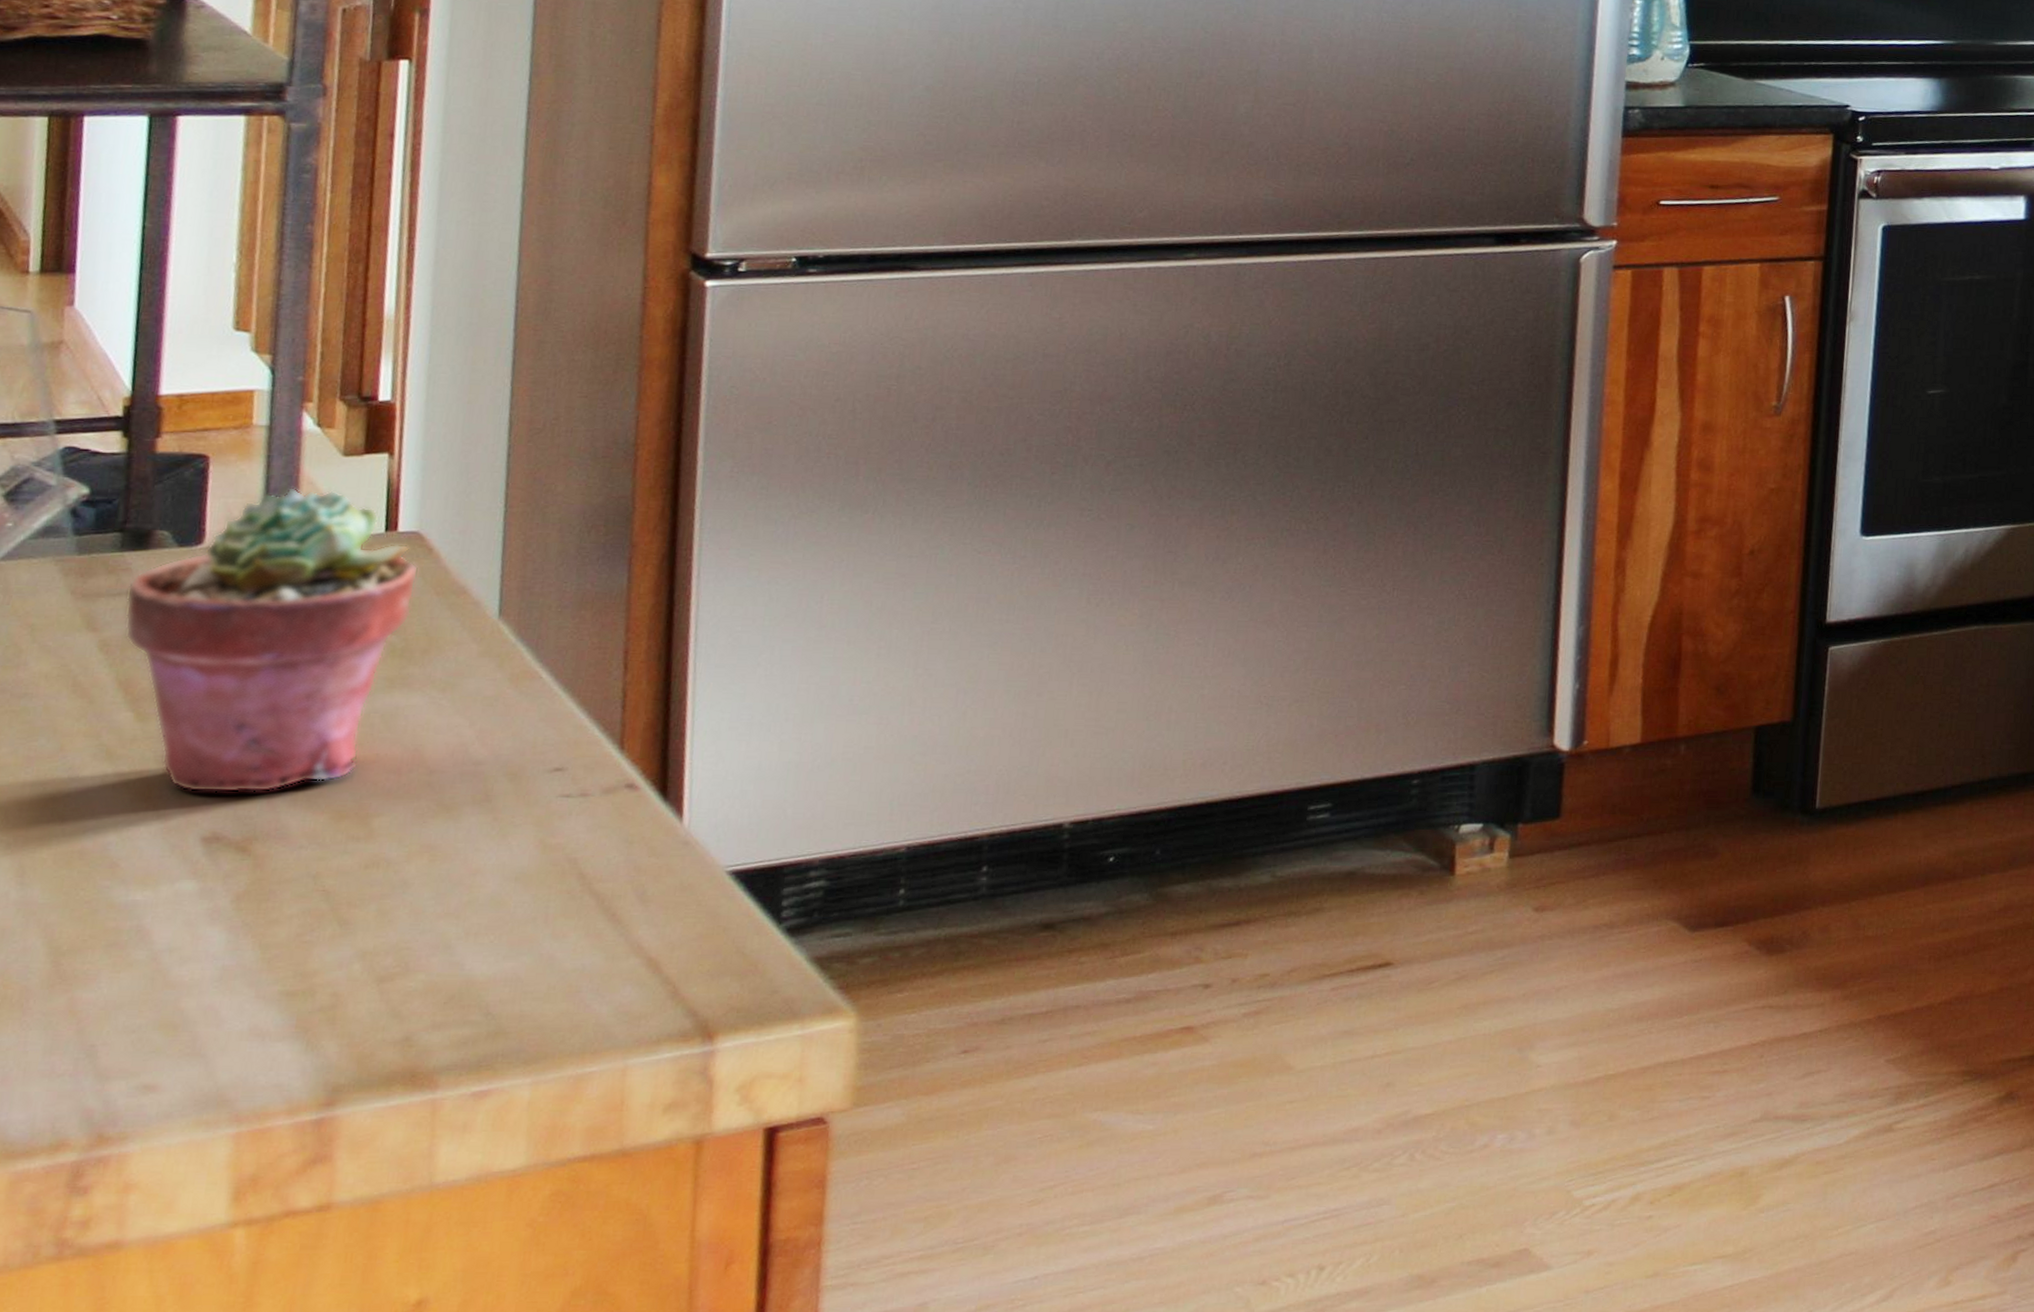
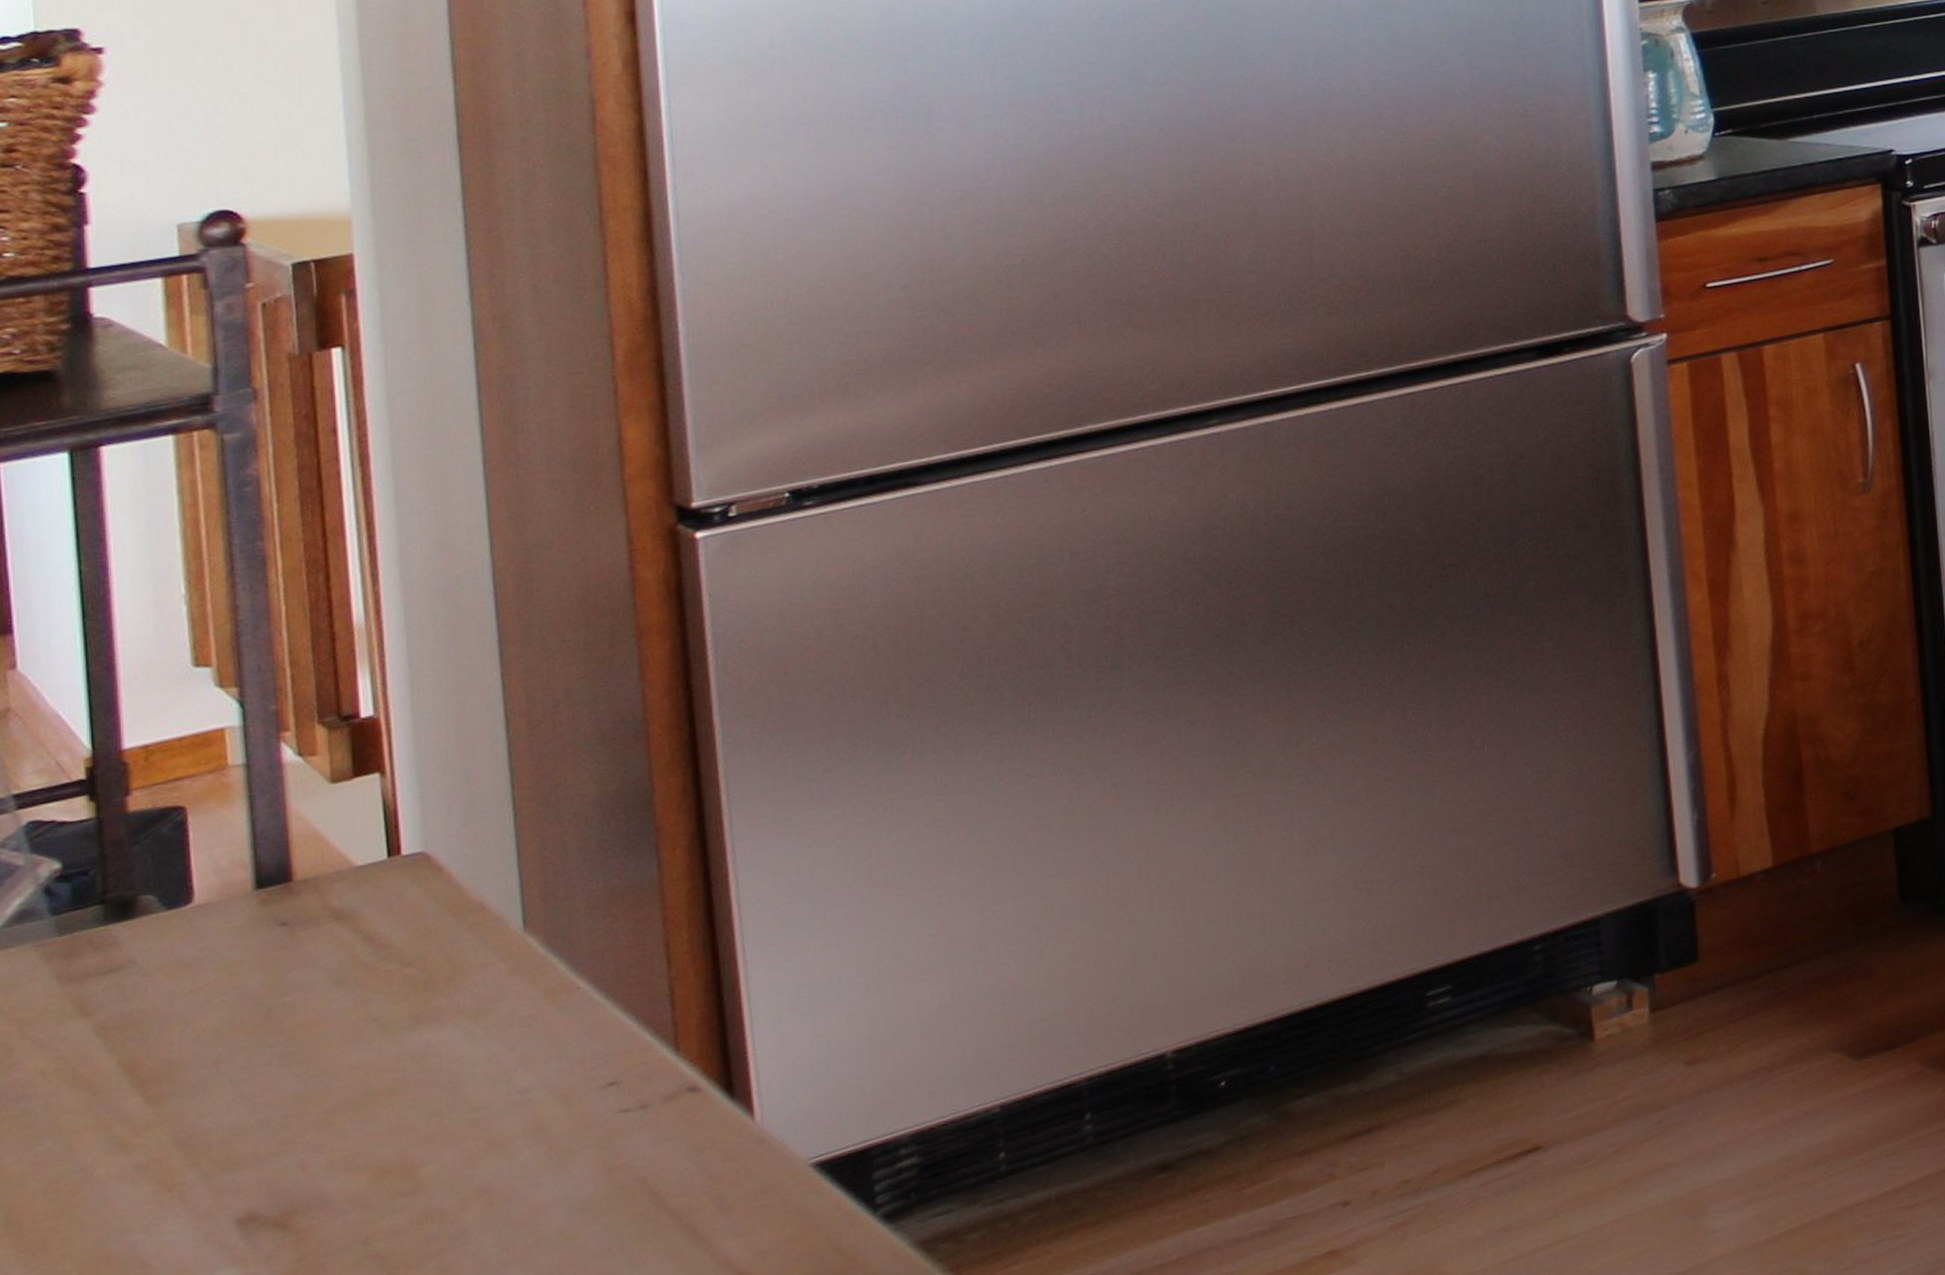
potted succulent: present [125,487,419,793] -> none [117,822,430,1173]

